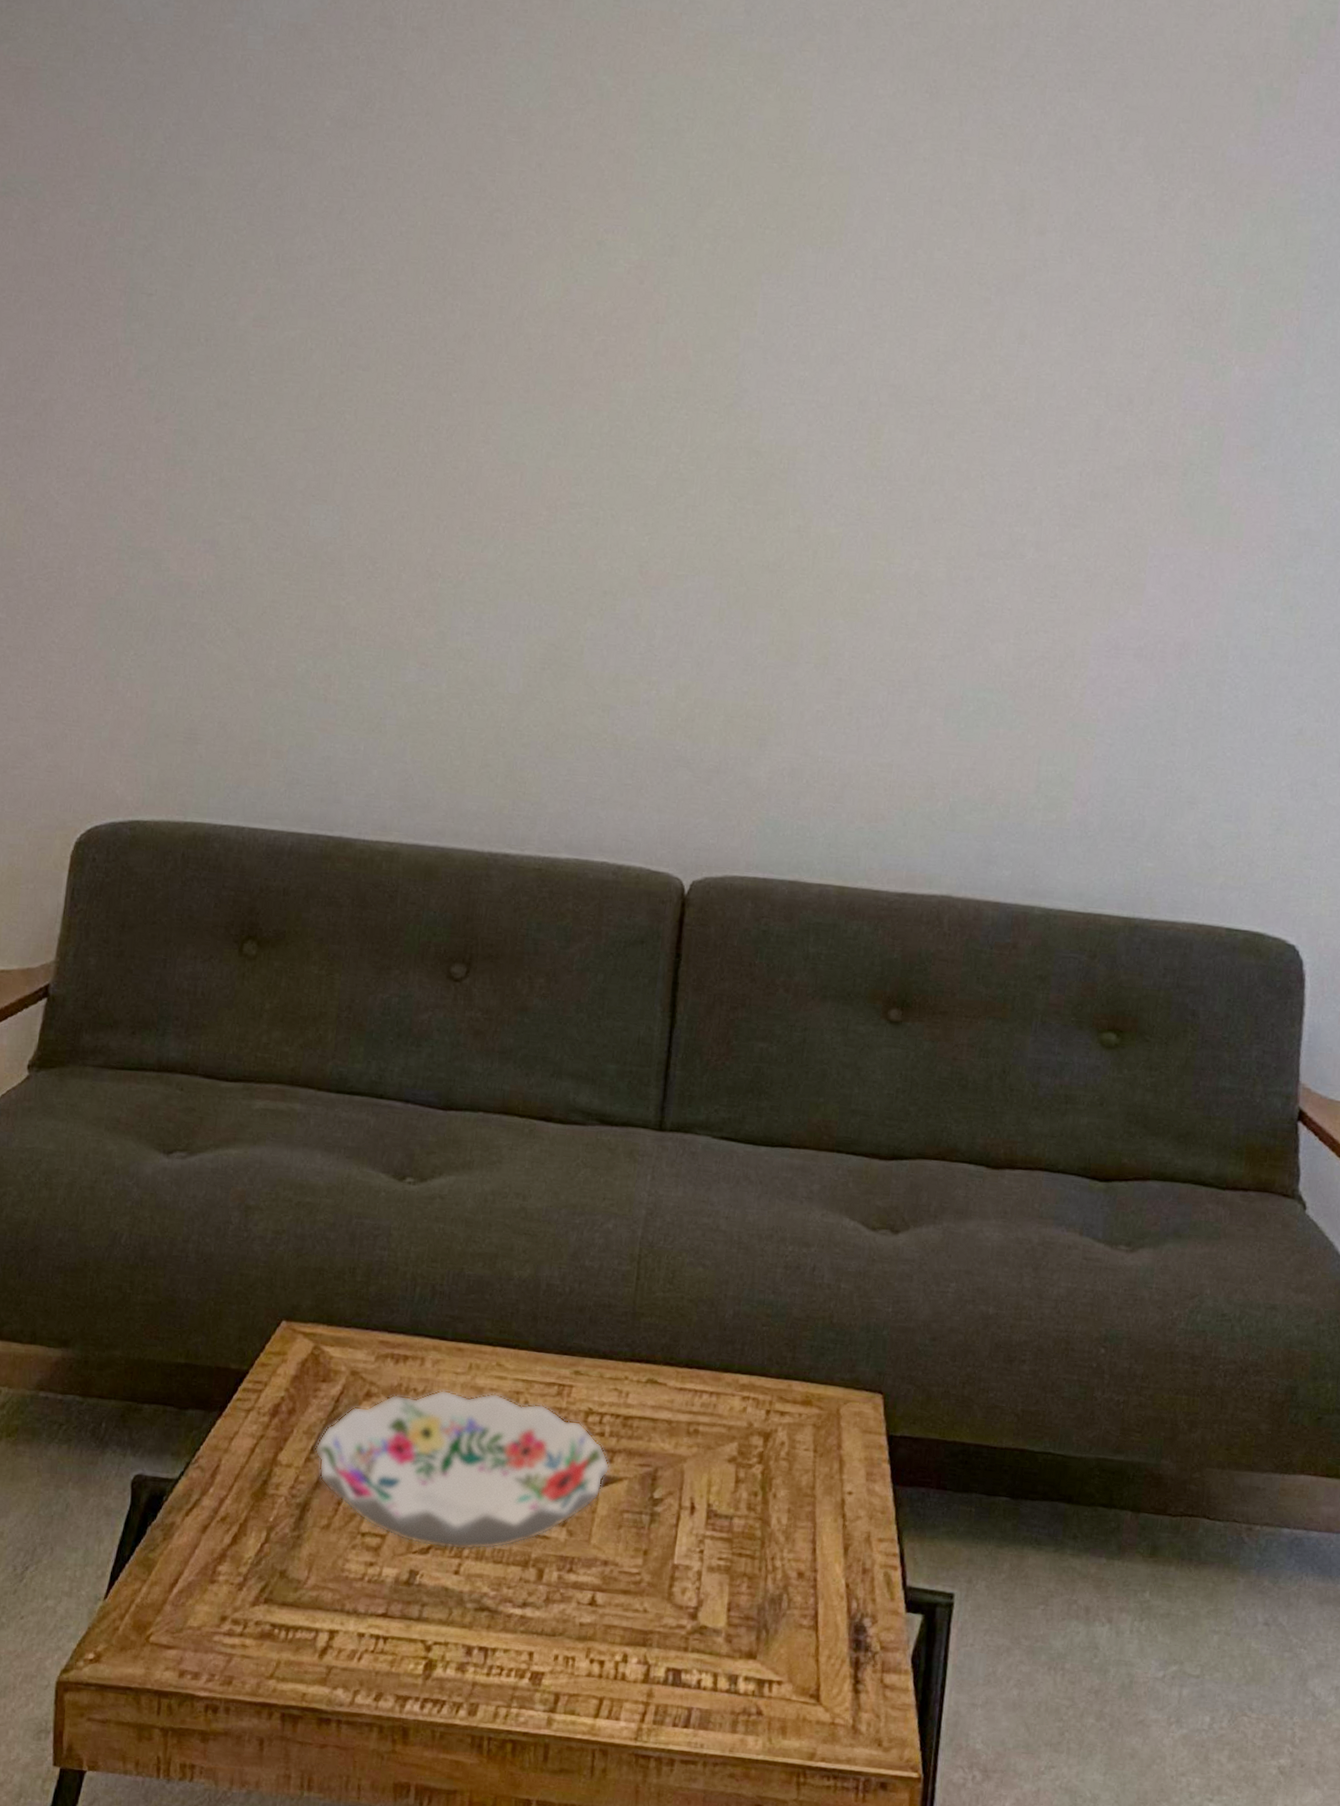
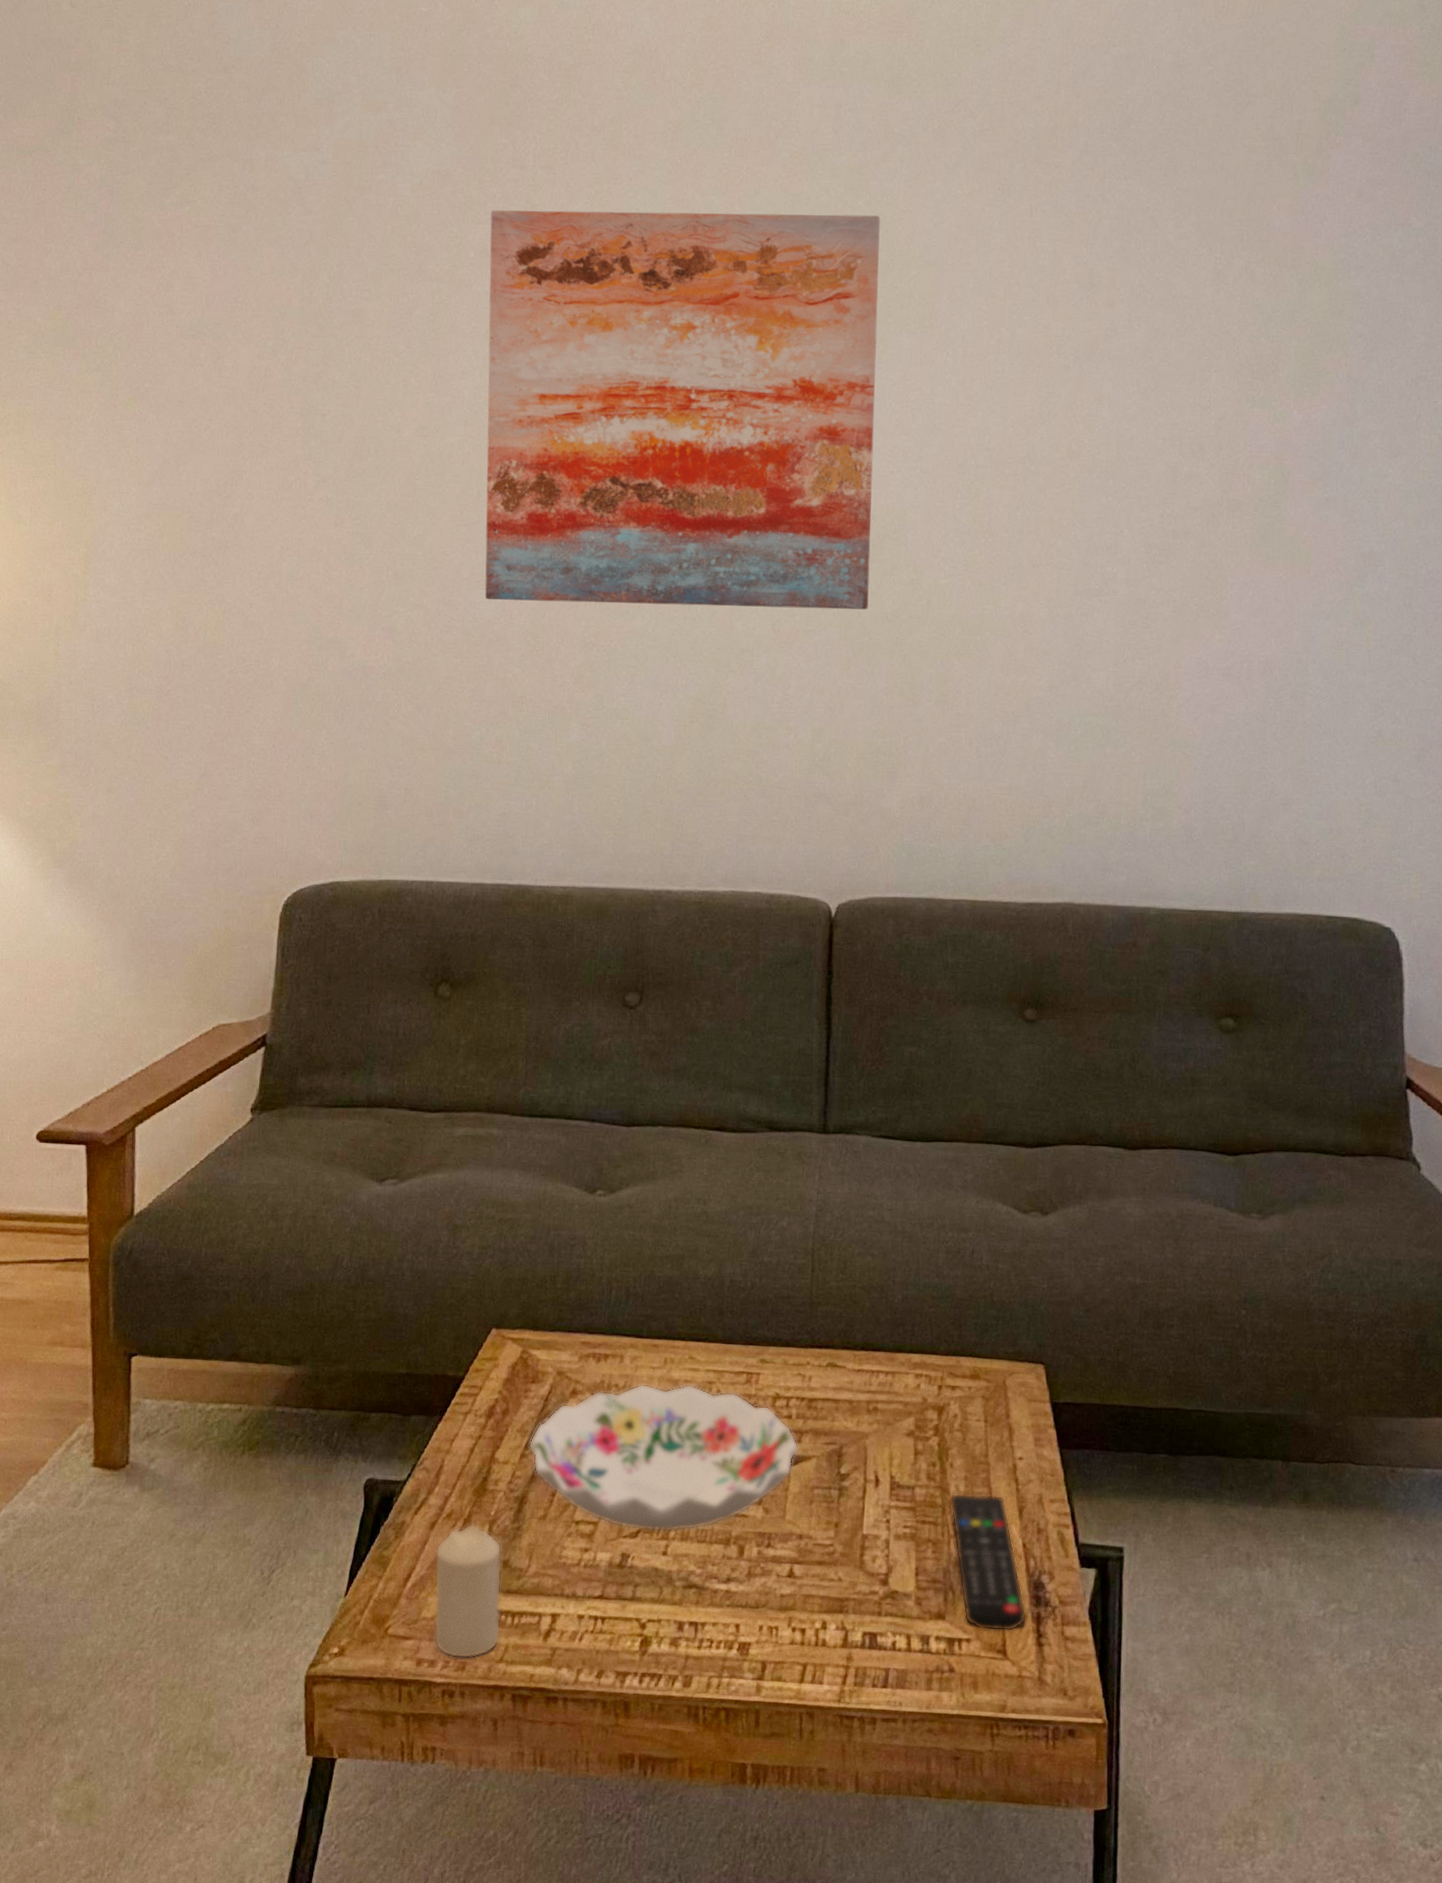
candle: none [199,1529,279,1673] -> present [434,1523,502,1659]
wall art: none [320,74,791,556] -> present [484,210,881,610]
remote control: none [769,1526,845,1676] -> present [949,1493,1027,1632]

